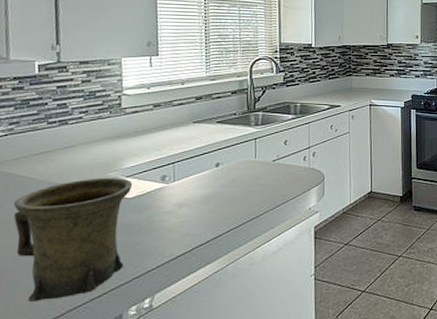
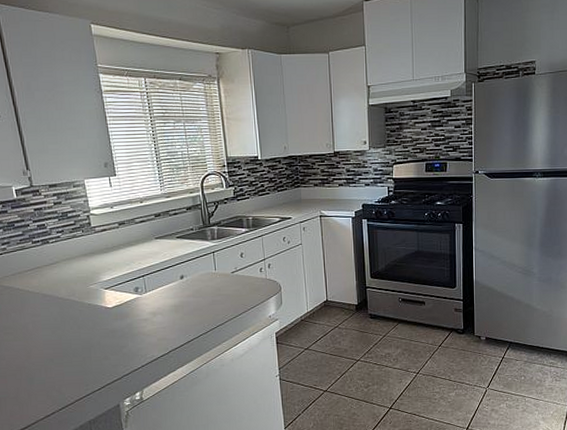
mug: present [14,177,133,303] -> none [19,289,115,393]

